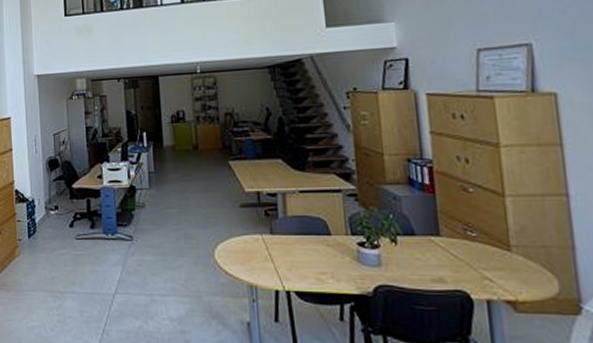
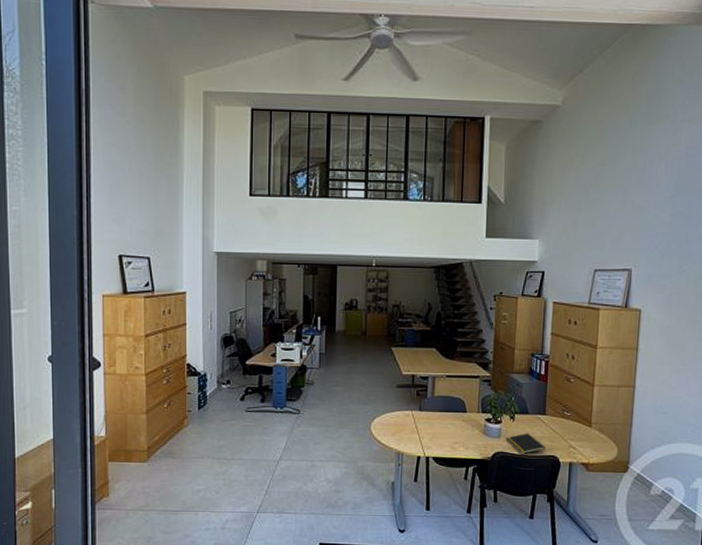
notepad: none [388,260,449,289] -> present [505,433,546,455]

